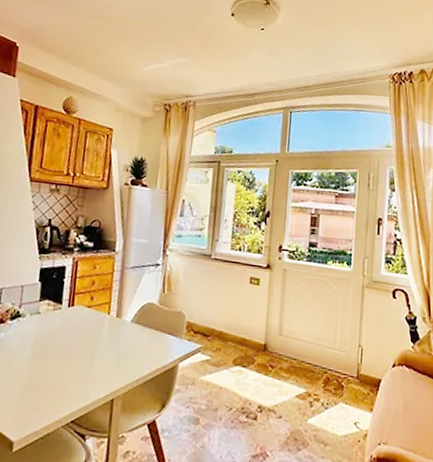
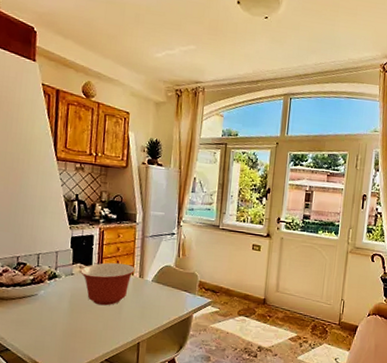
mixing bowl: none [48,299,112,352] -> present [80,262,135,306]

